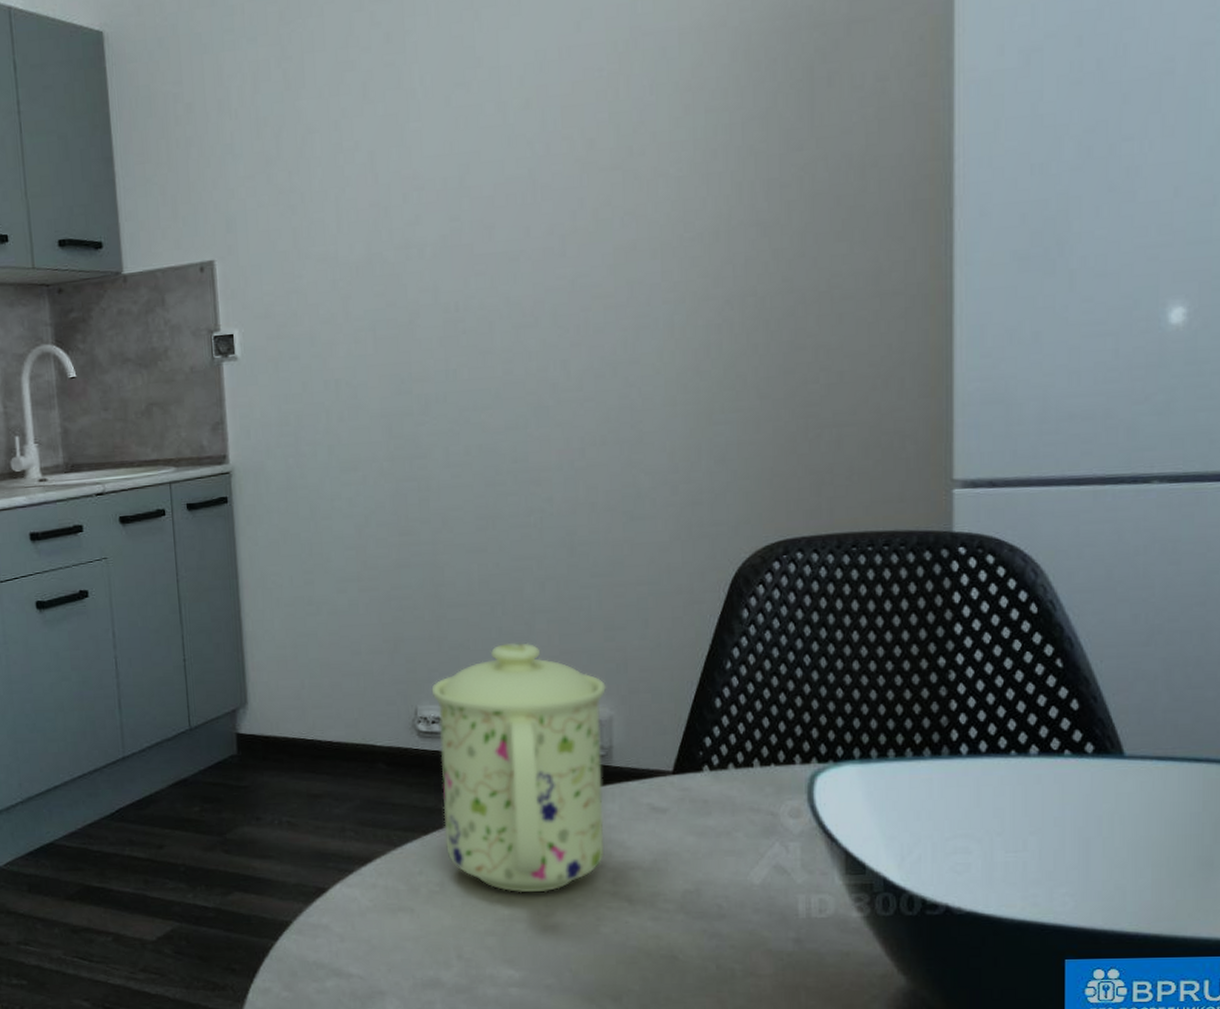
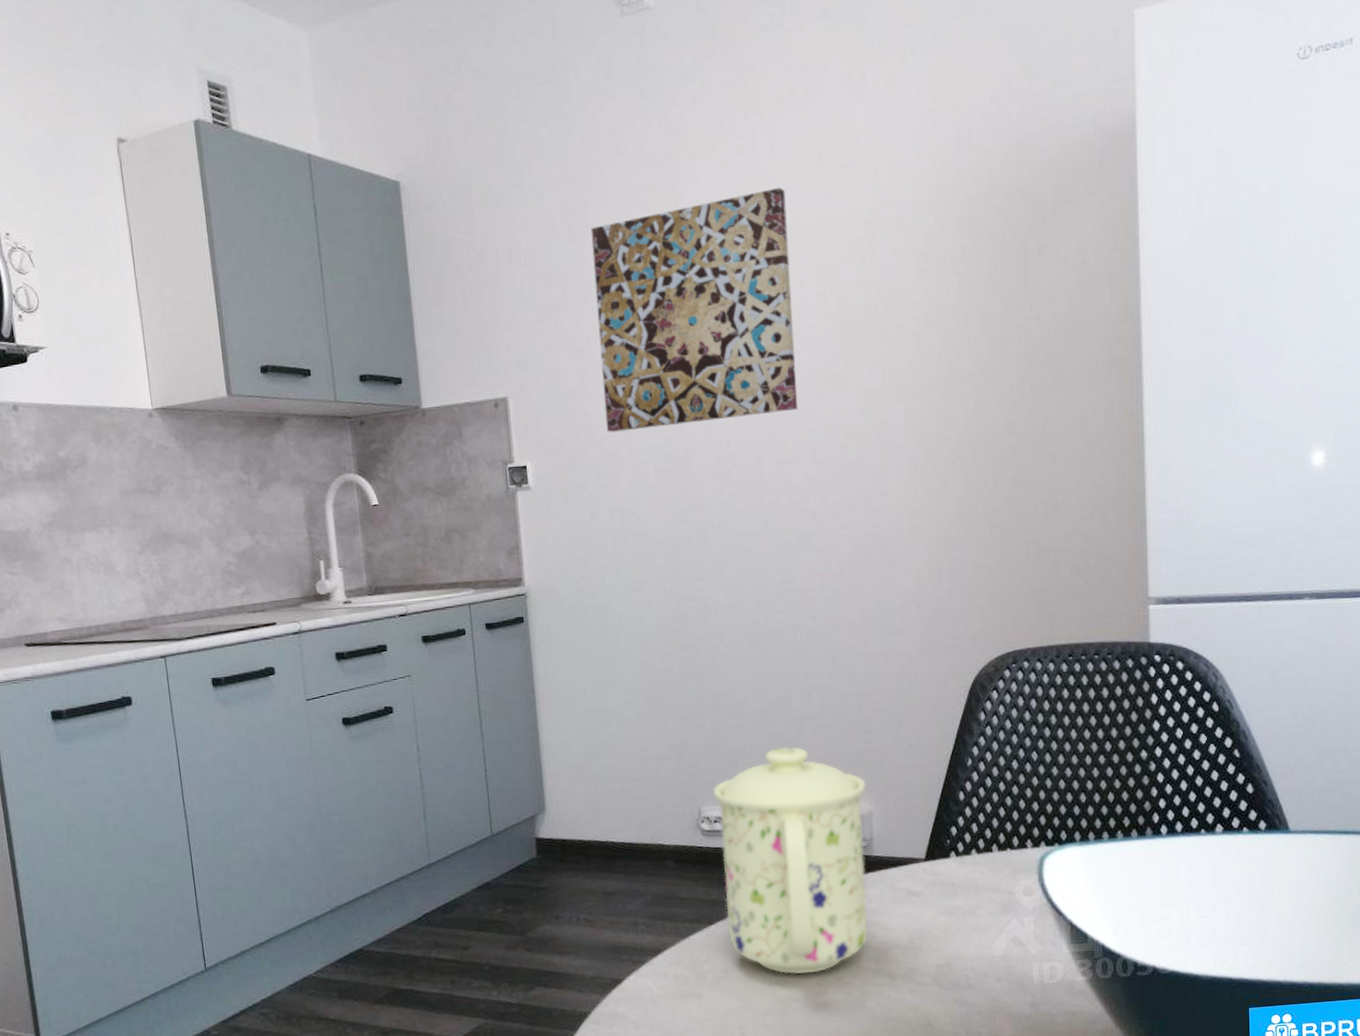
wall art: none [308,18,538,297] -> present [591,187,798,432]

